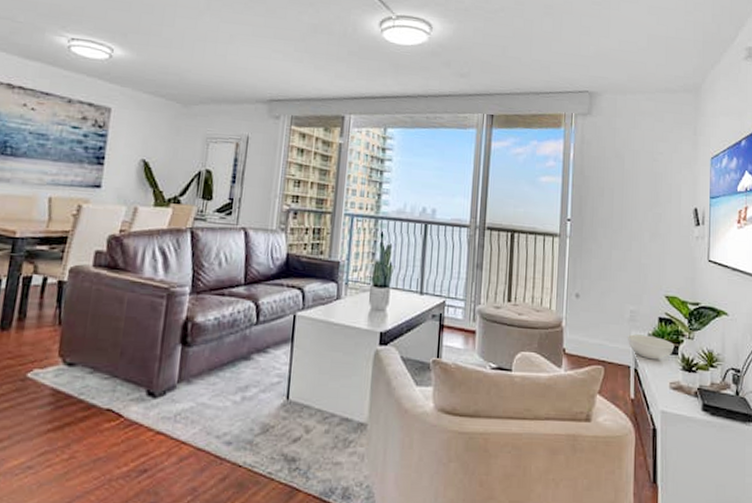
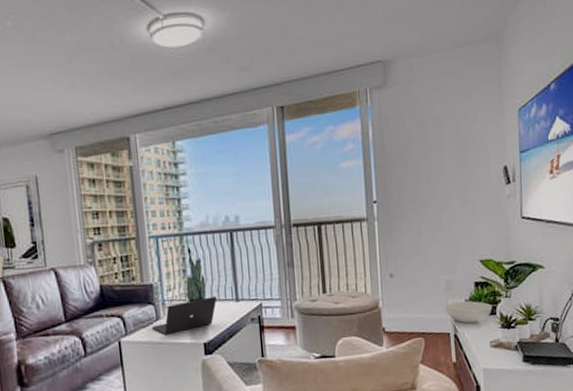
laptop: none [330,285,402,317] -> present [151,296,217,335]

